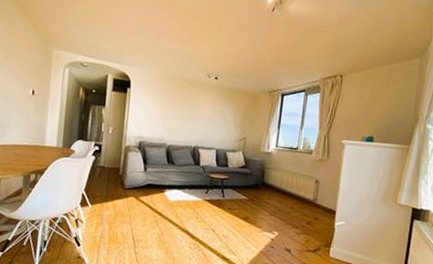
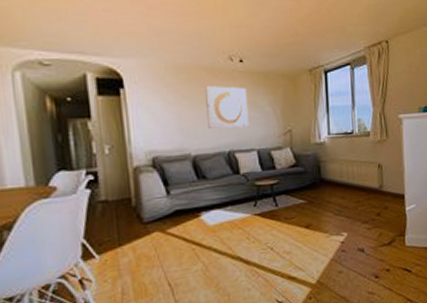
wall art: none [183,94,217,131] -> present [205,86,250,129]

